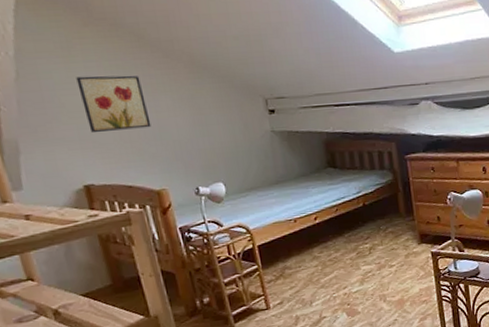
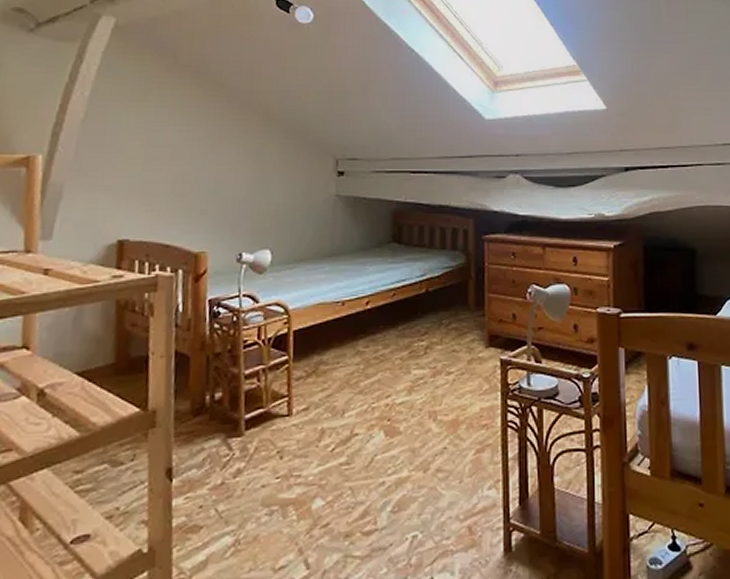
wall art: present [76,75,152,133] -> none [142,122,209,183]

